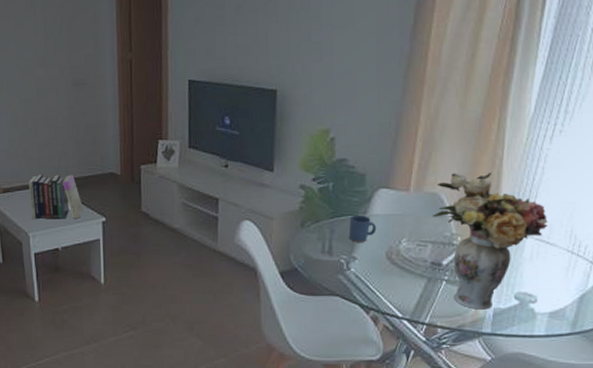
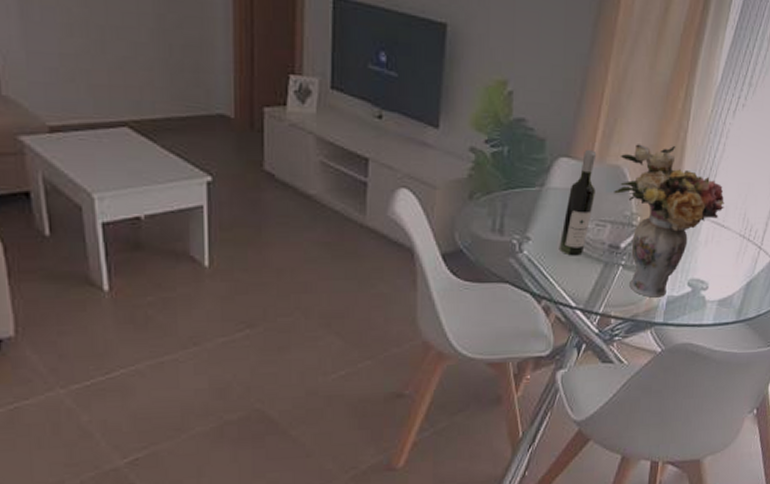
books: present [28,174,83,220] -> none [92,108,178,176]
mug: present [348,214,377,243] -> none [522,187,554,221]
bottle: none [383,181,415,273] -> present [559,150,597,256]

